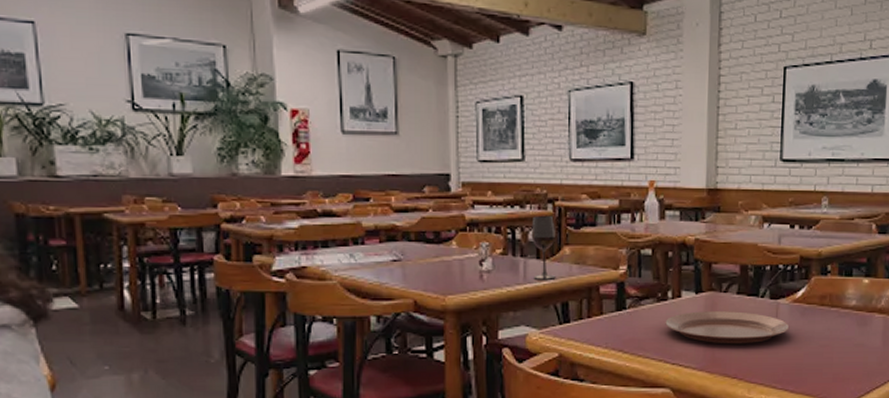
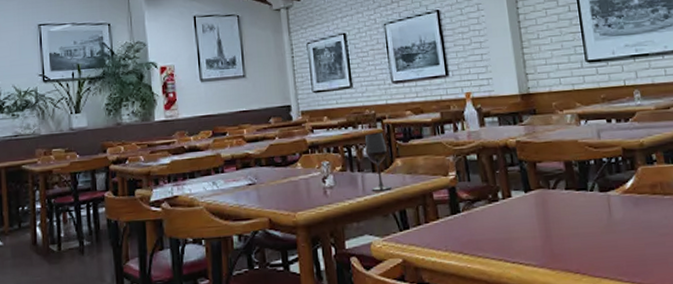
plate: present [665,311,790,345] -> none [499,206,625,240]

